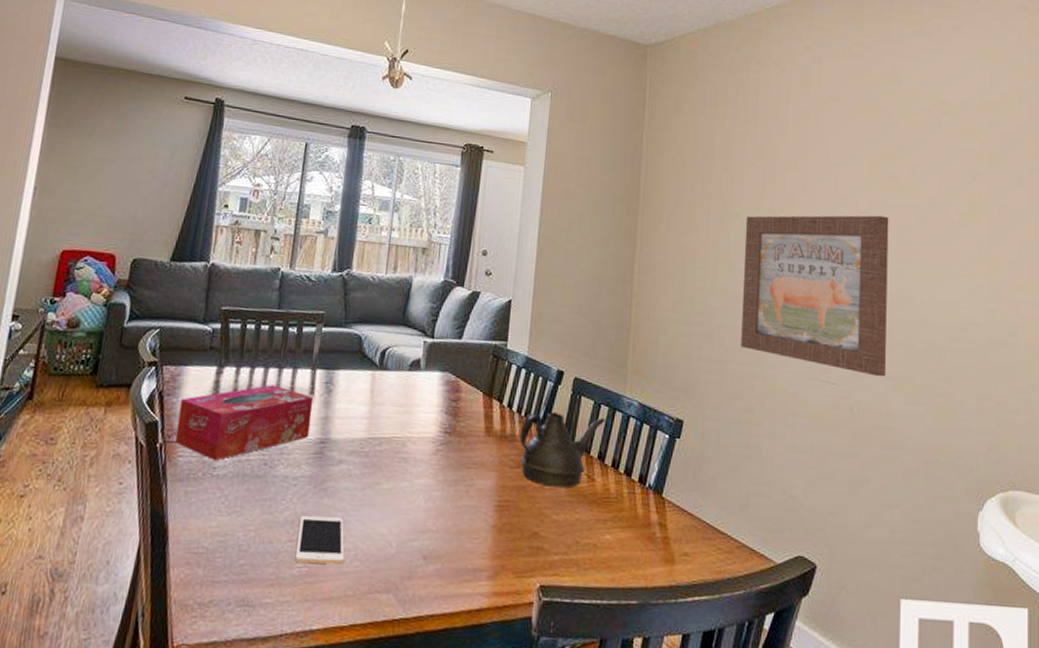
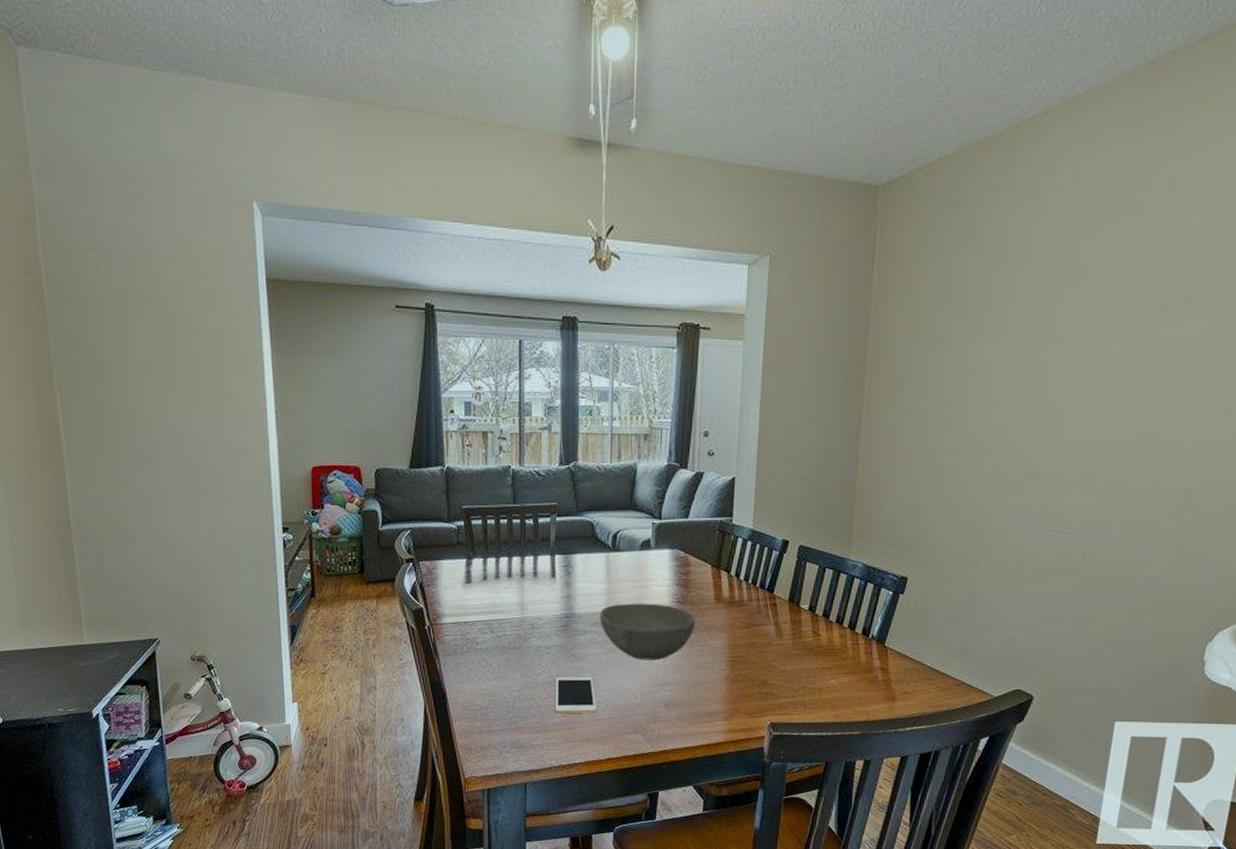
tissue box: present [174,385,314,461] -> none [439,571,556,637]
bowl: none [358,430,464,501] -> present [600,603,696,661]
teapot: present [519,412,606,488] -> none [747,578,831,643]
wall art: present [741,215,889,377] -> none [970,354,1148,523]

